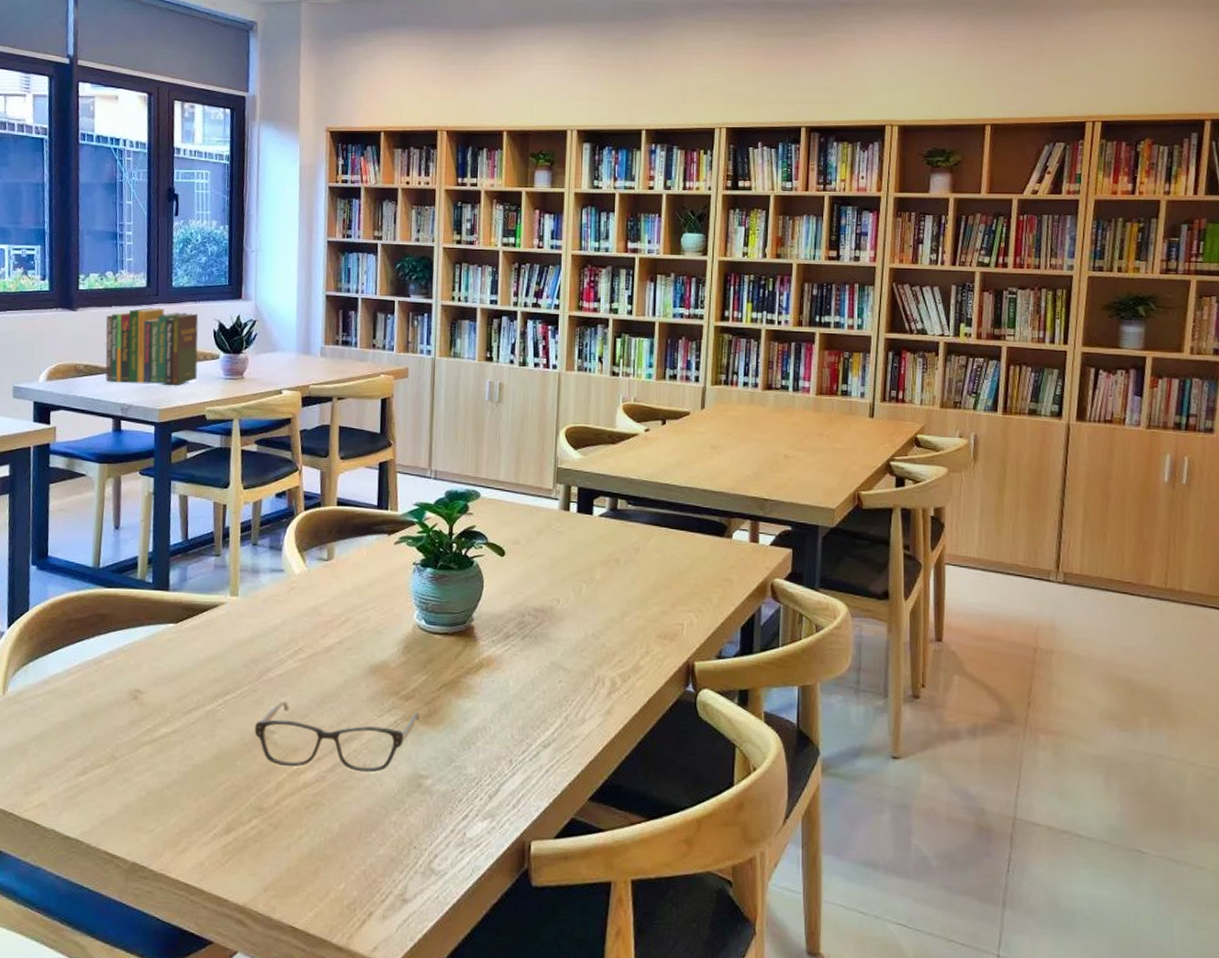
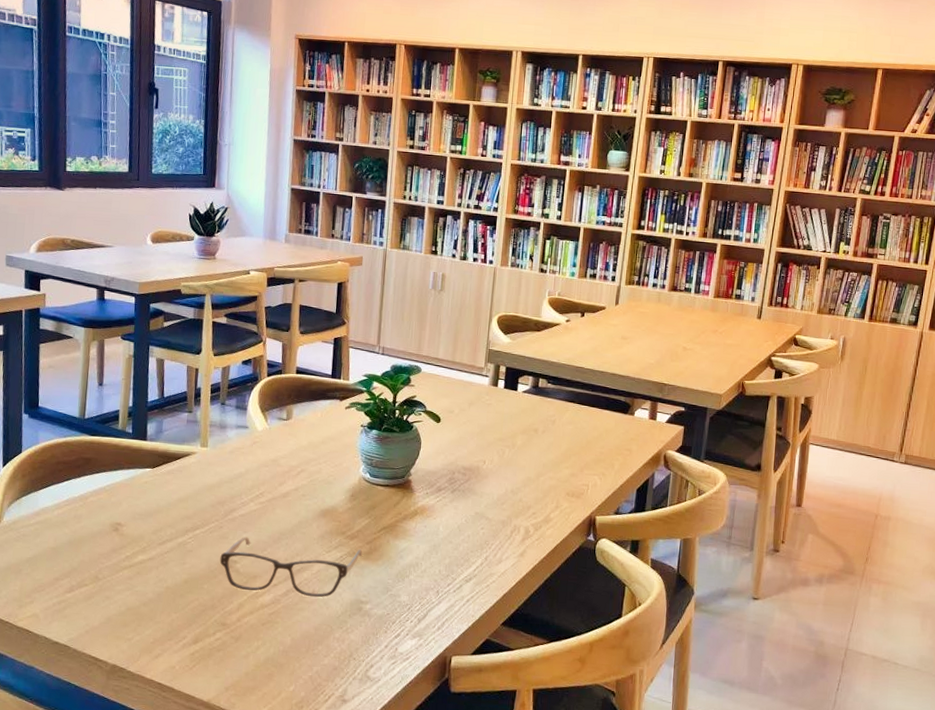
books: present [105,307,199,385] -> none [90,191,176,262]

